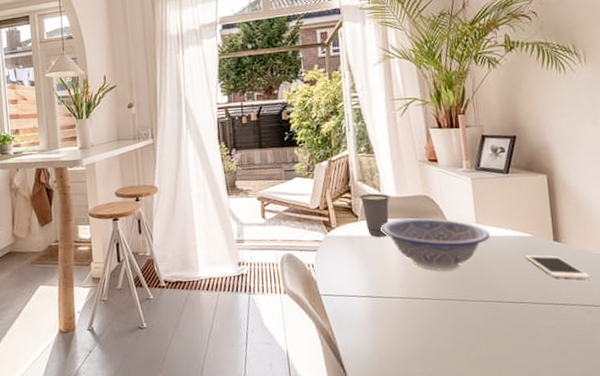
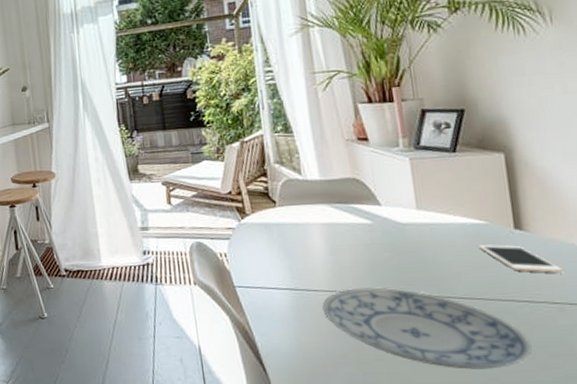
cup: present [358,193,390,238] -> none [276,176,313,225]
decorative bowl: present [381,217,490,271] -> none [302,202,434,262]
plate: none [396,294,565,366] -> present [322,287,532,370]

